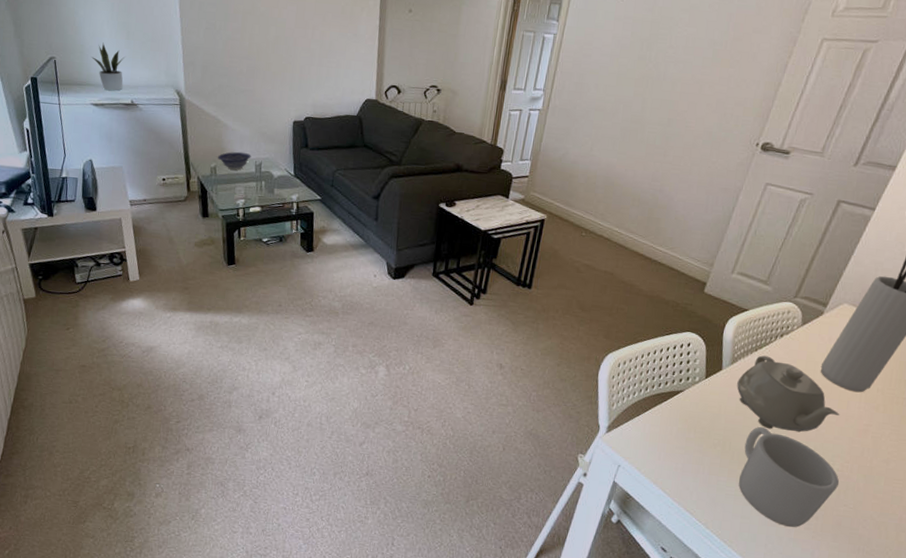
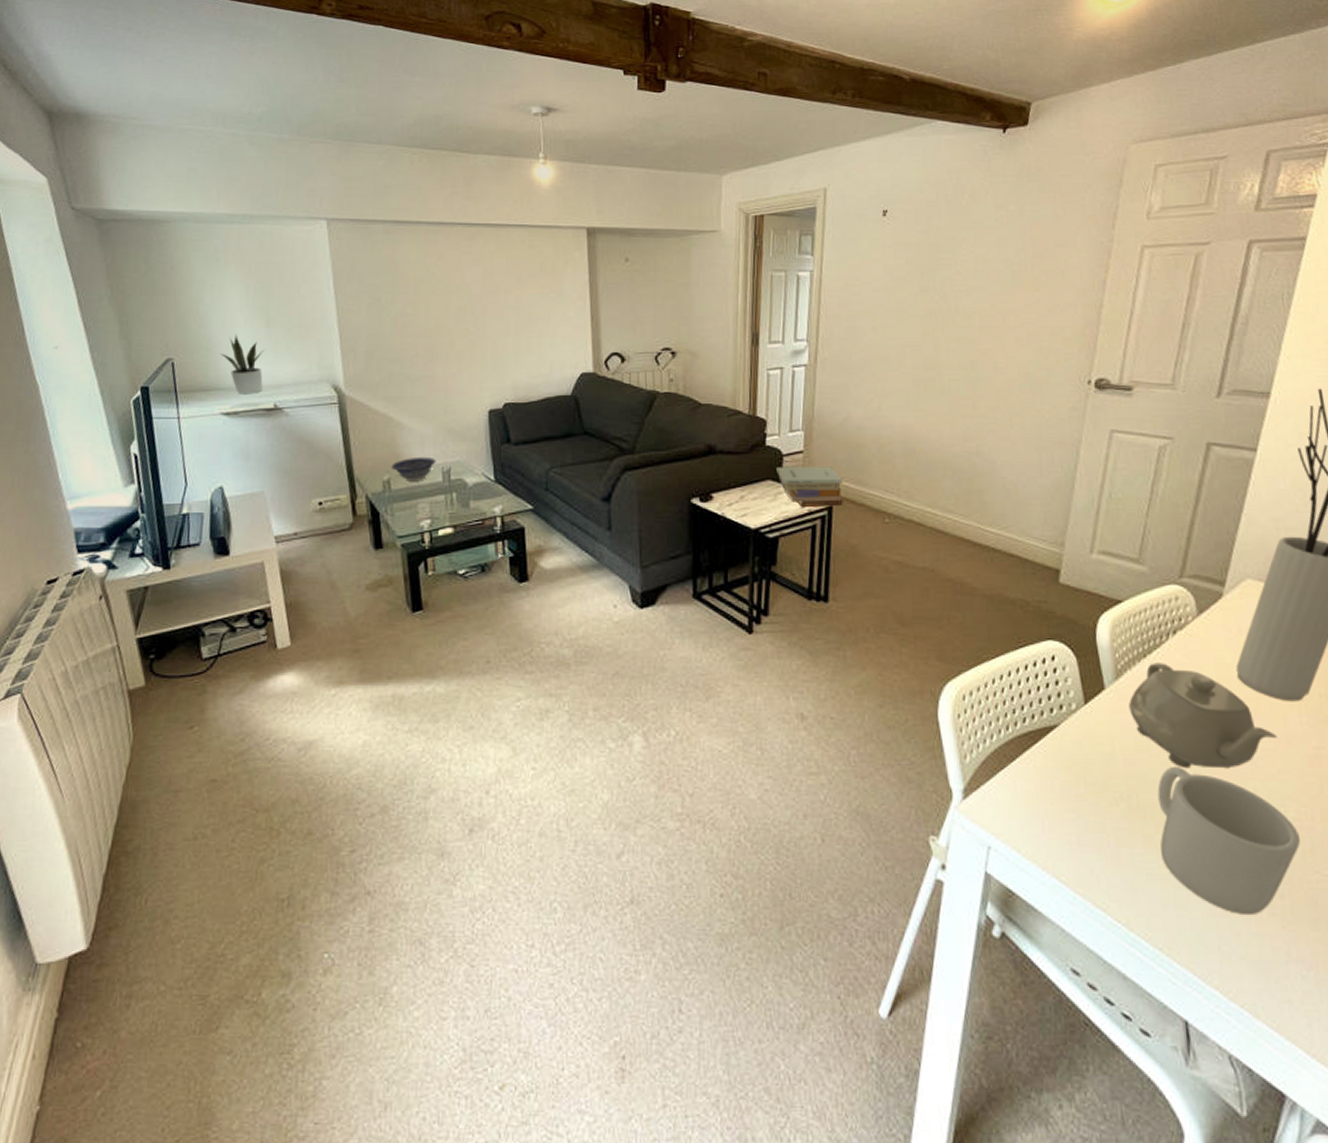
books: none [506,186,555,221] -> present [776,466,843,508]

